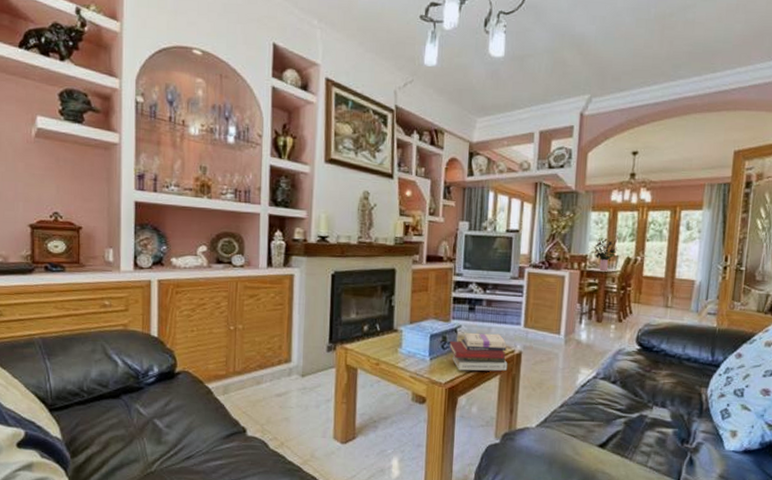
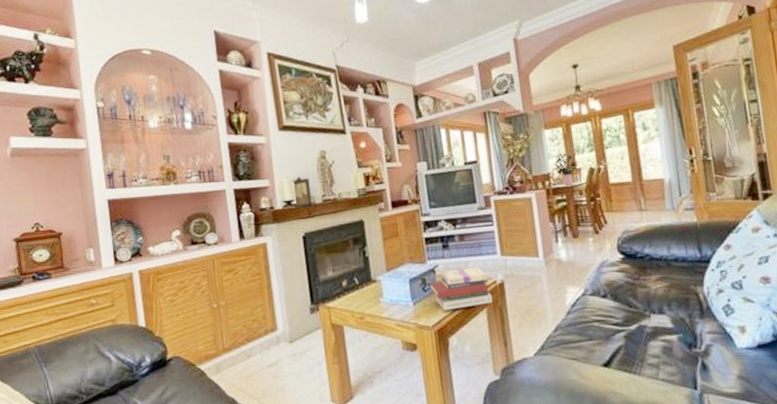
photo frame: none [327,213,351,247] -> present [291,176,317,209]

